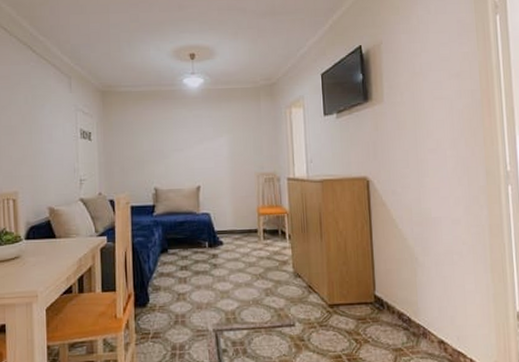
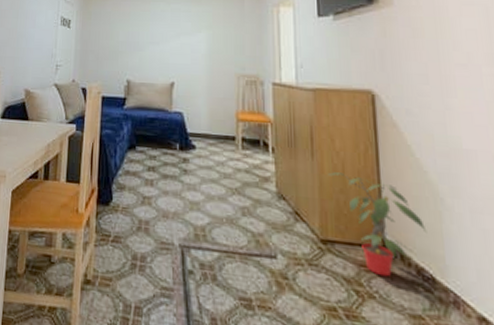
potted plant: none [334,248,406,325] -> present [329,172,427,277]

